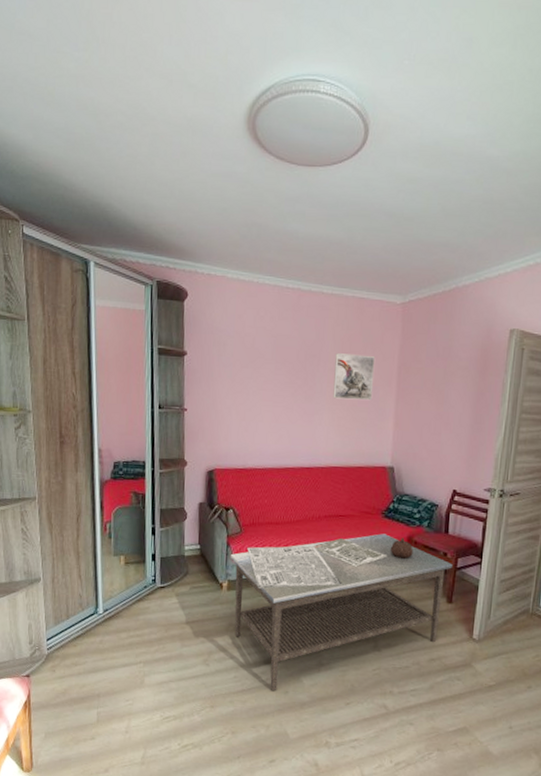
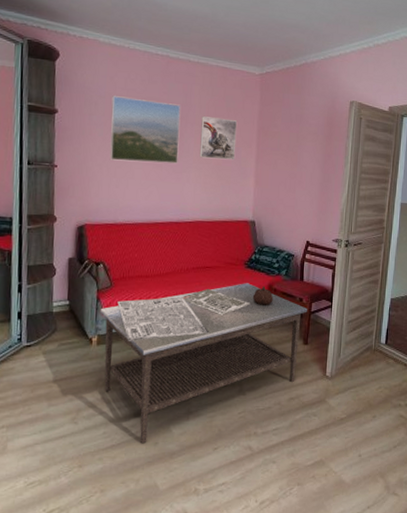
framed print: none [238,335,313,405] -> present [109,96,181,164]

